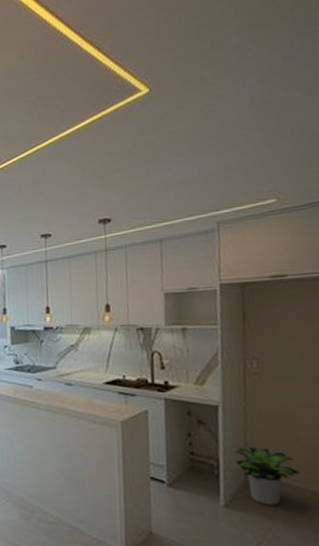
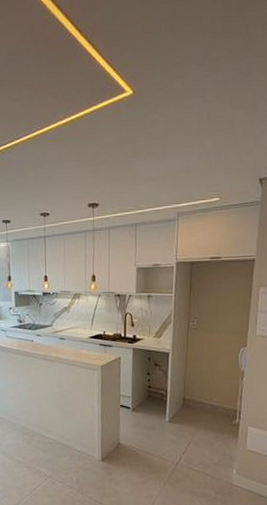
potted plant: present [235,446,302,506] -> none [177,380,218,419]

